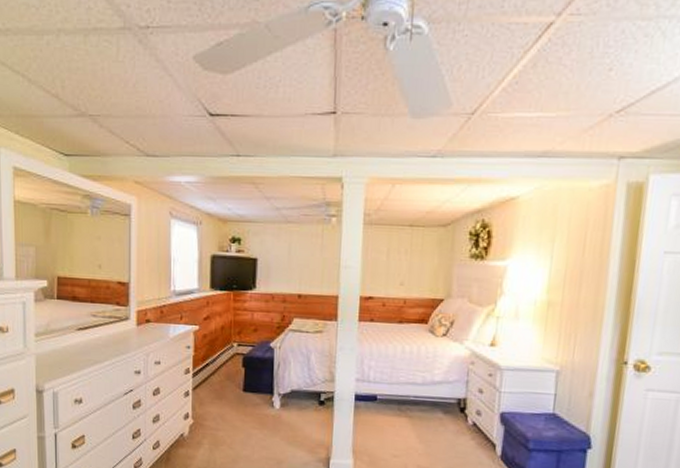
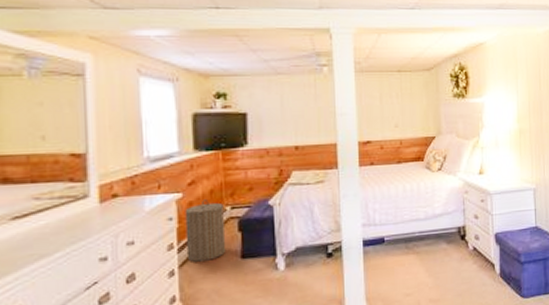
laundry hamper: none [199,334,231,388] -> present [185,199,225,262]

